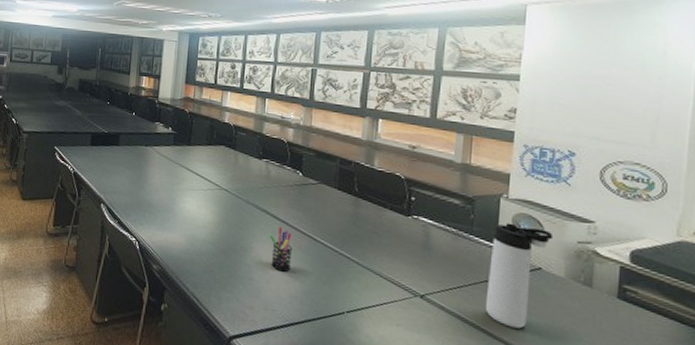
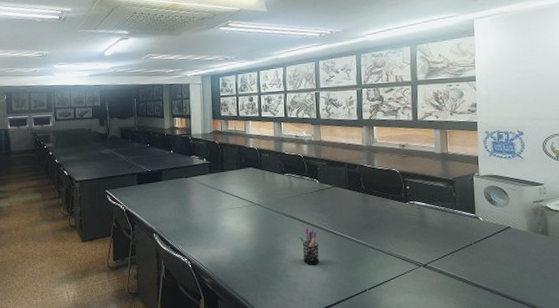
thermos bottle: present [485,223,554,329] -> none [472,195,516,278]

